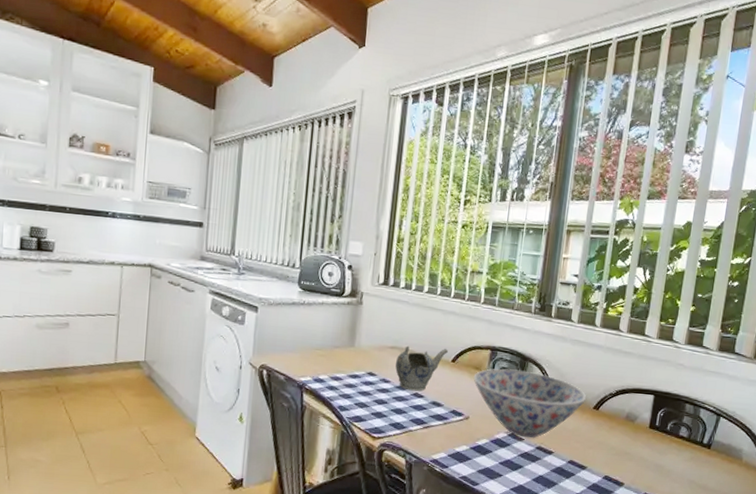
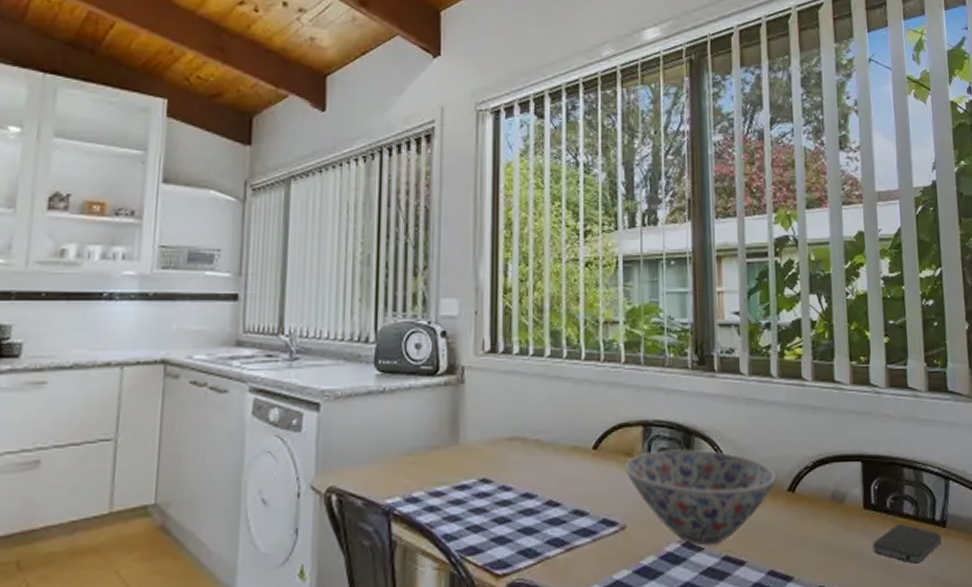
teapot: present [395,345,449,392] -> none [518,432,587,498]
smartphone: none [650,441,705,471] -> present [872,523,942,564]

